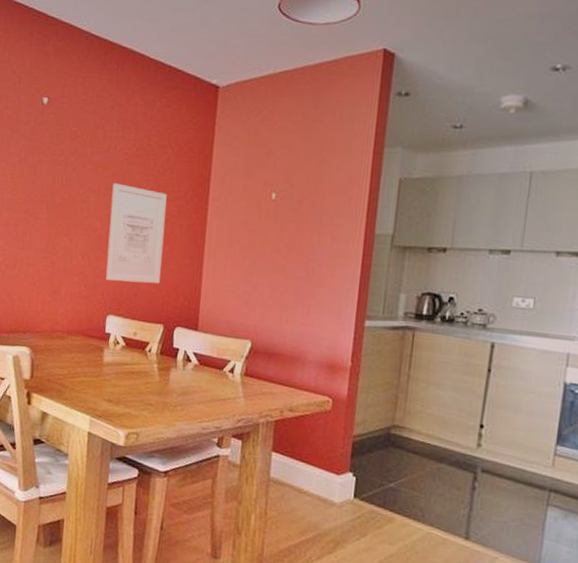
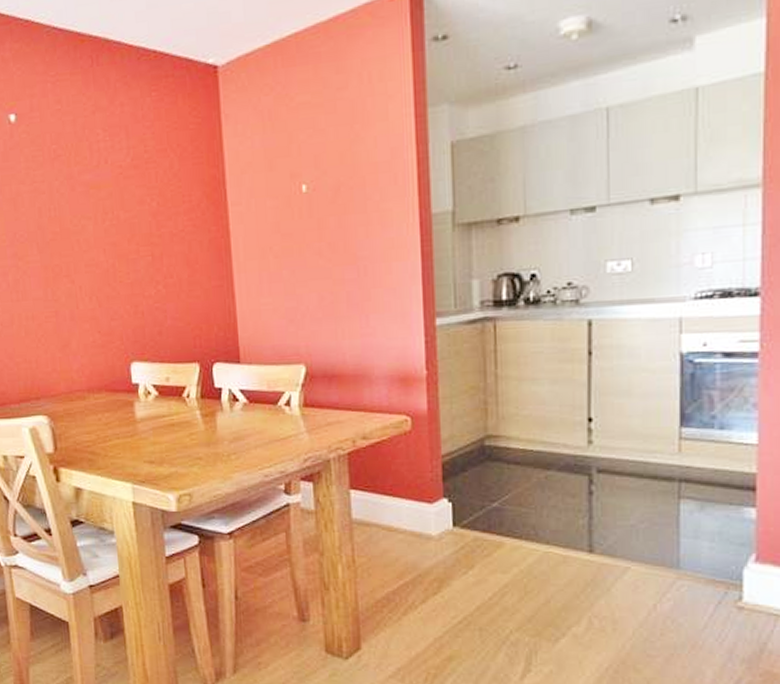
wall art: present [106,183,167,284] -> none [111,203,187,322]

